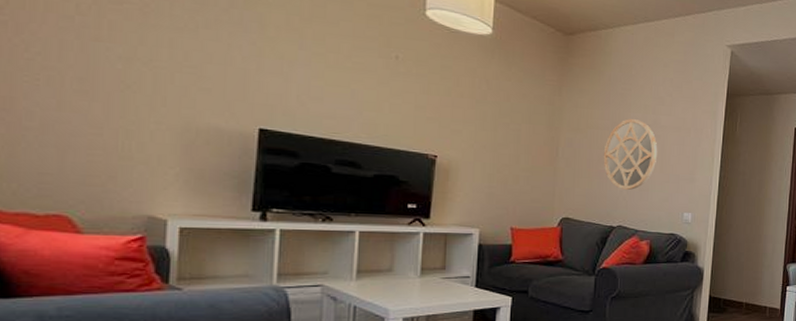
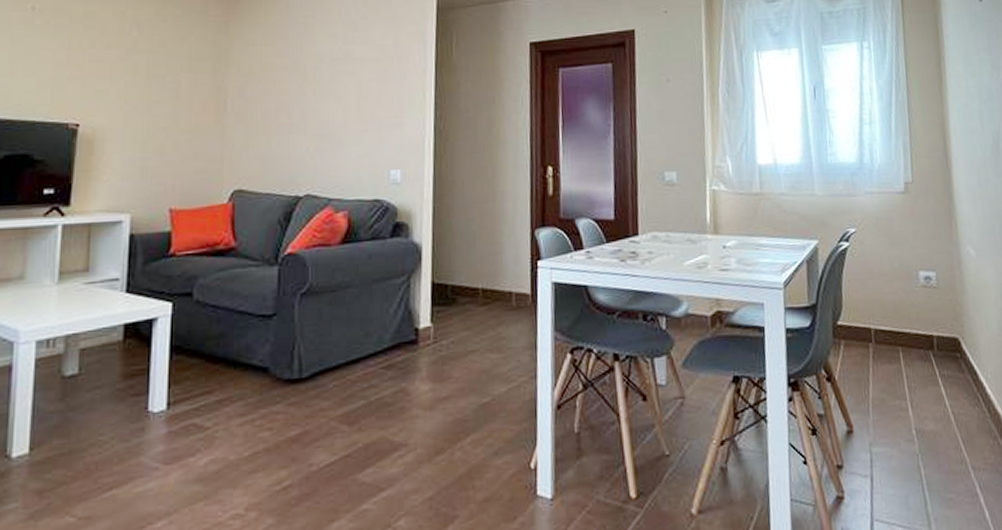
home mirror: present [603,119,658,190] -> none [283,53,352,146]

